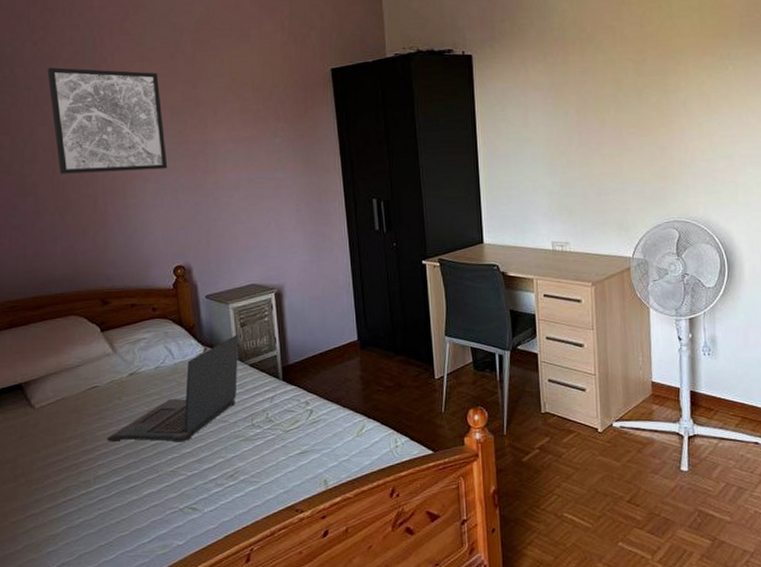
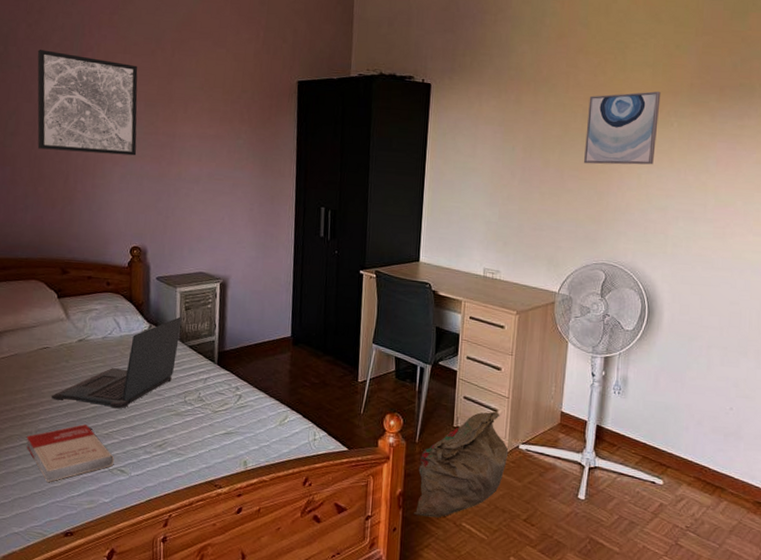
book: none [84,464,184,533] -> present [26,424,115,483]
bag: none [510,391,603,513] -> present [413,411,509,518]
wall art: none [638,35,714,119] -> present [583,91,661,165]

